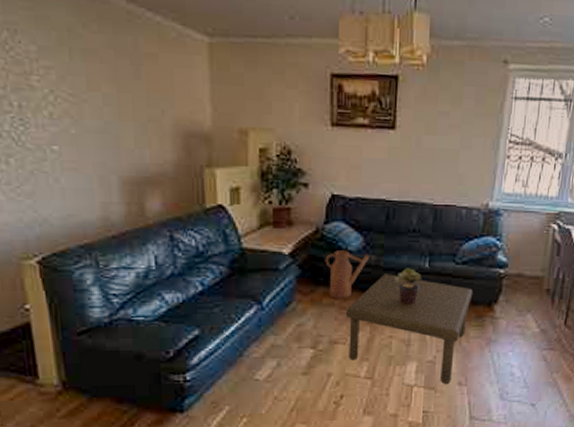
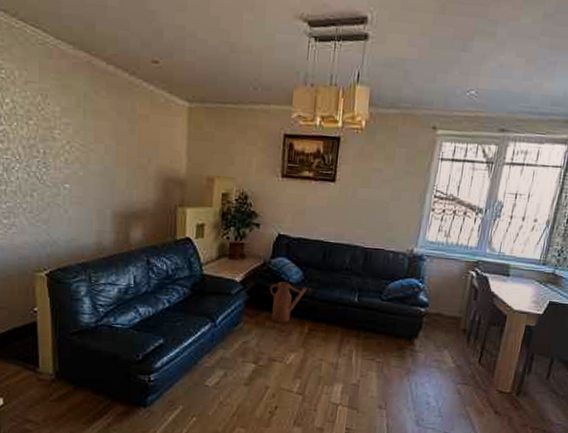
coffee table: present [345,274,473,384] -> none [283,304,396,406]
potted plant: present [395,268,422,305] -> none [327,301,351,333]

